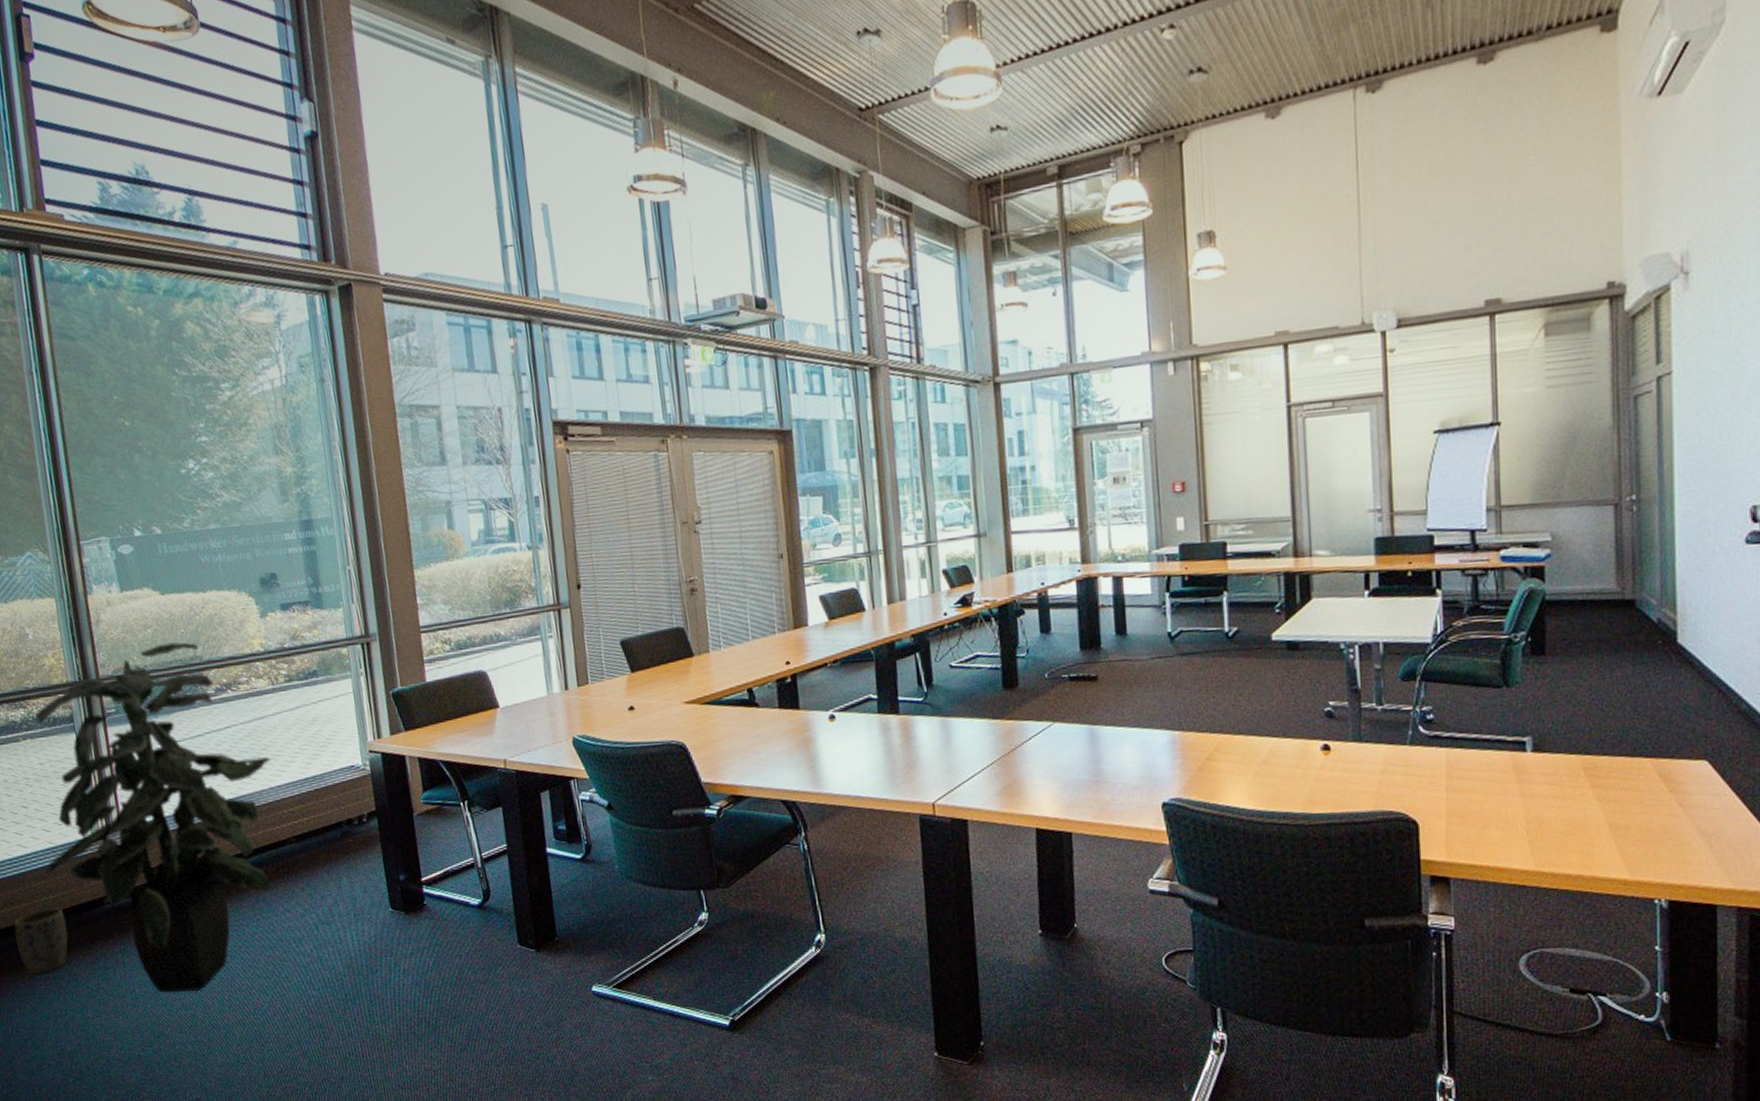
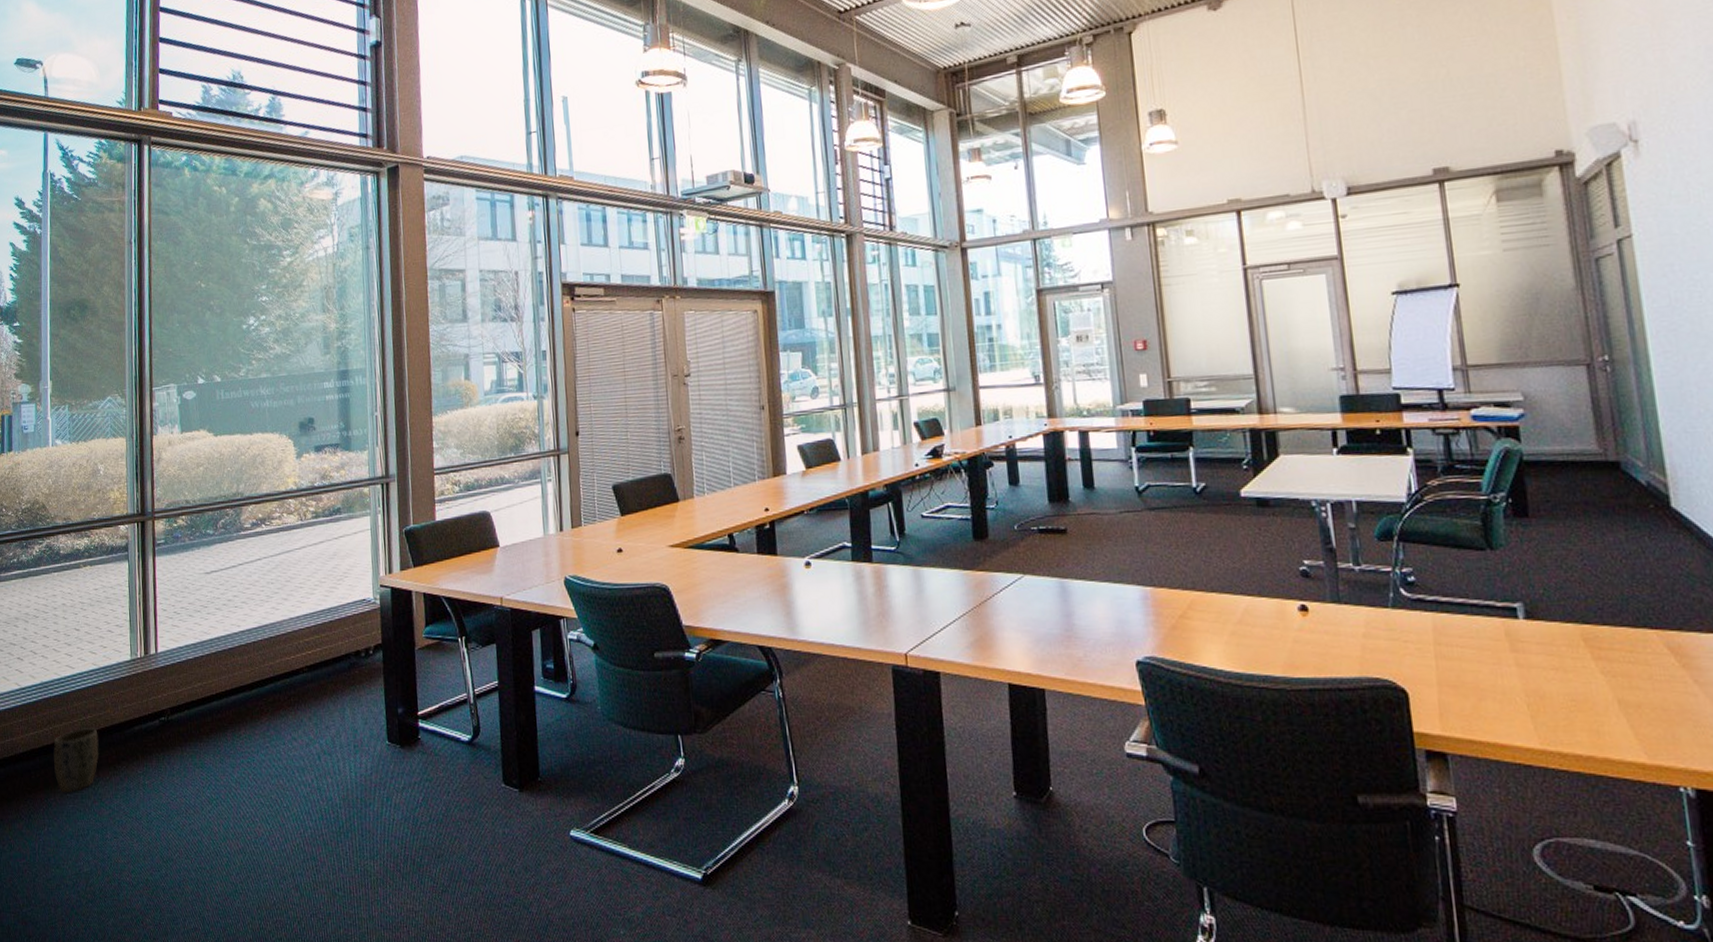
indoor plant: present [35,642,271,993] -> none [87,479,293,817]

